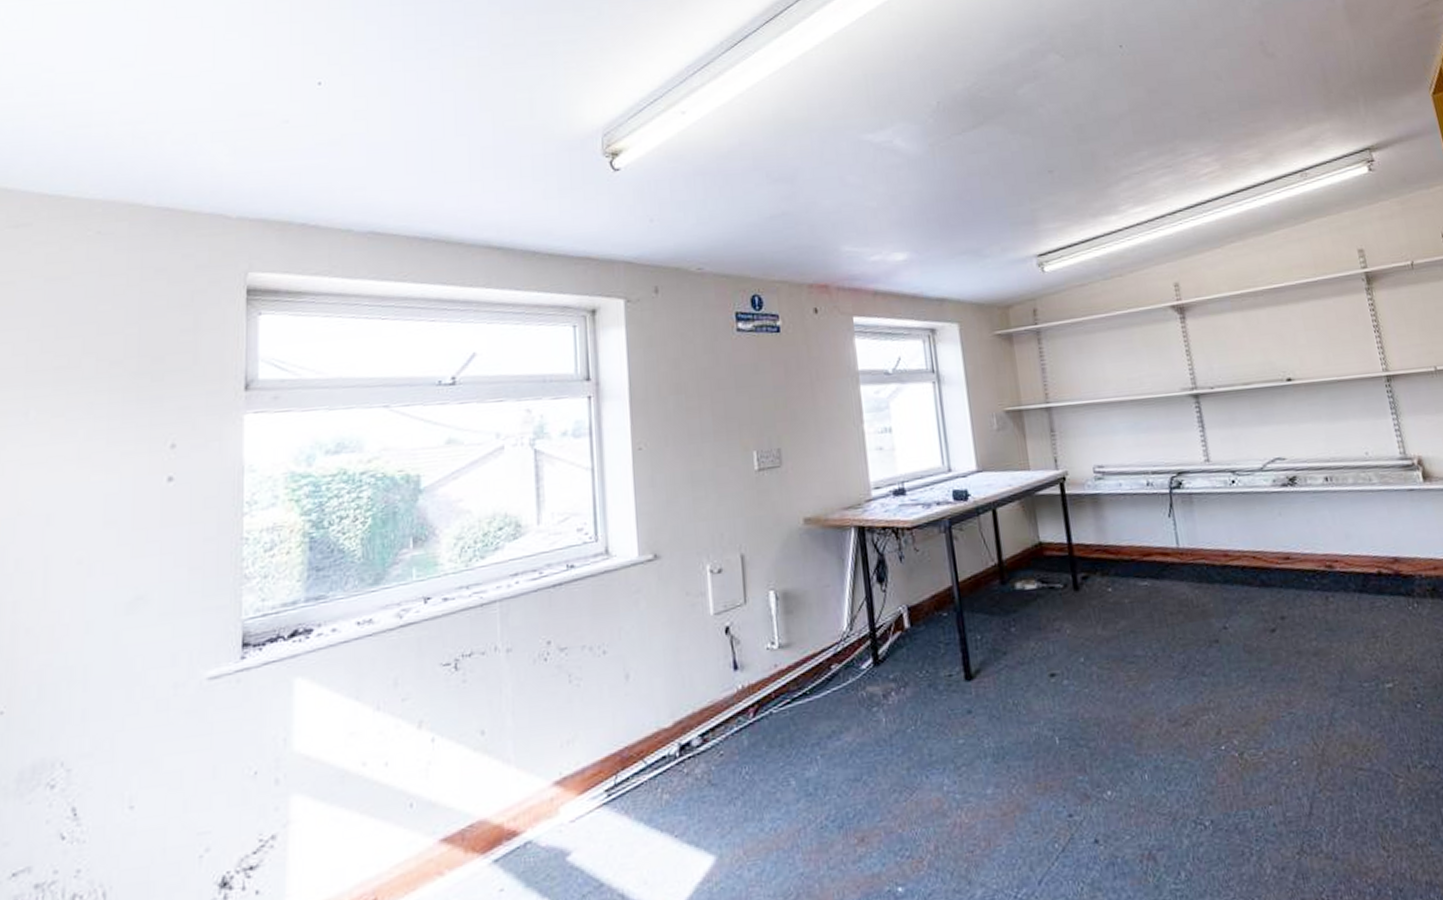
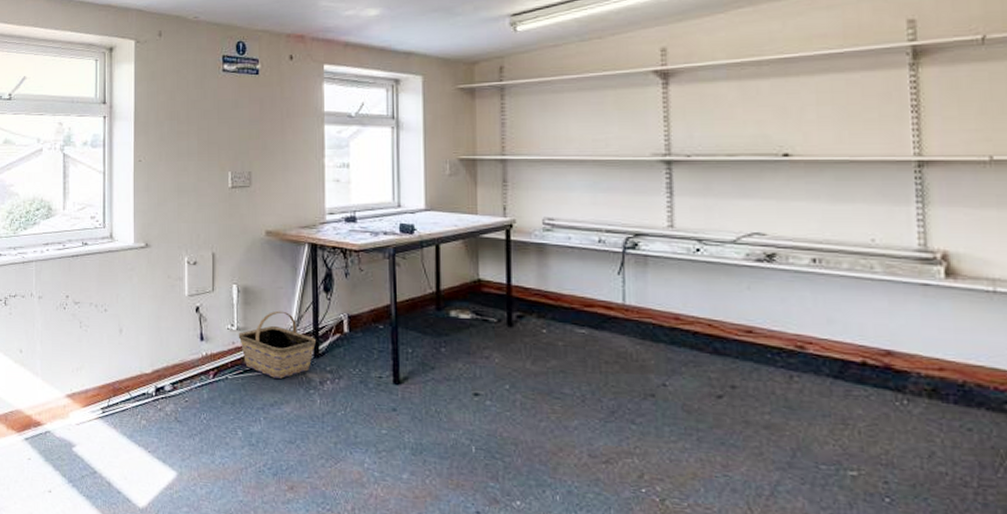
basket: none [780,614,874,702] -> present [238,310,316,379]

